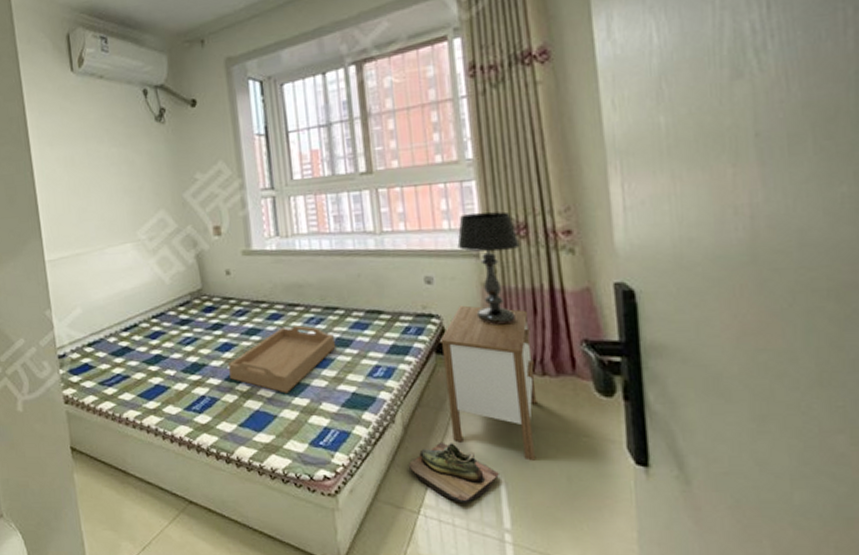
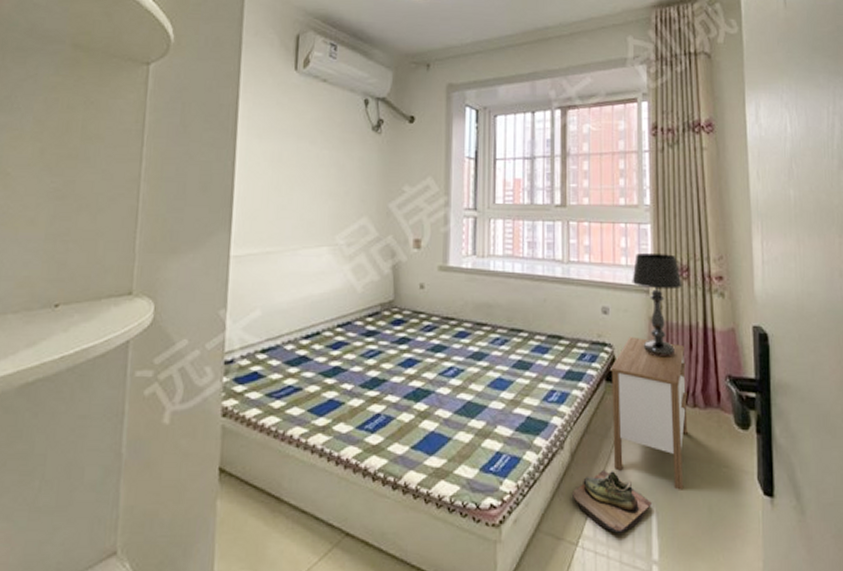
serving tray: present [227,325,336,393] -> none [408,345,517,415]

